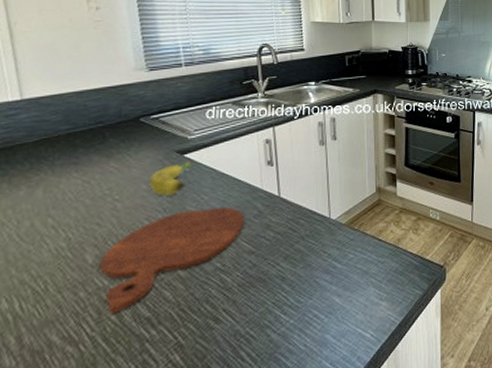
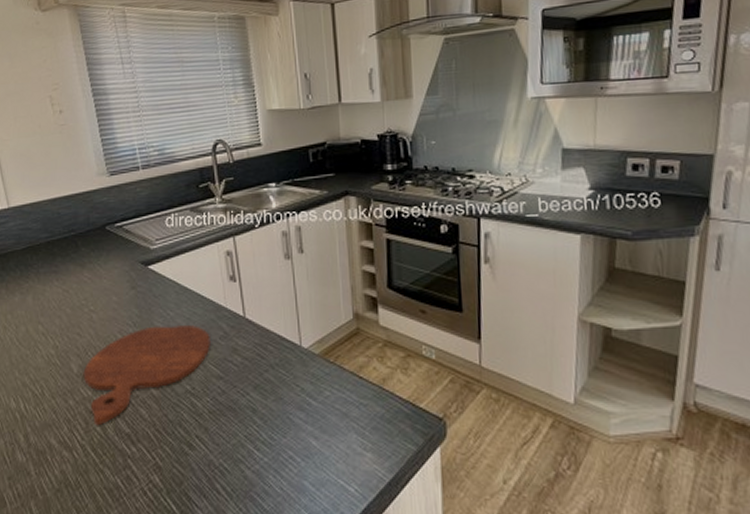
banana: present [149,161,192,197] -> none [119,274,156,311]

